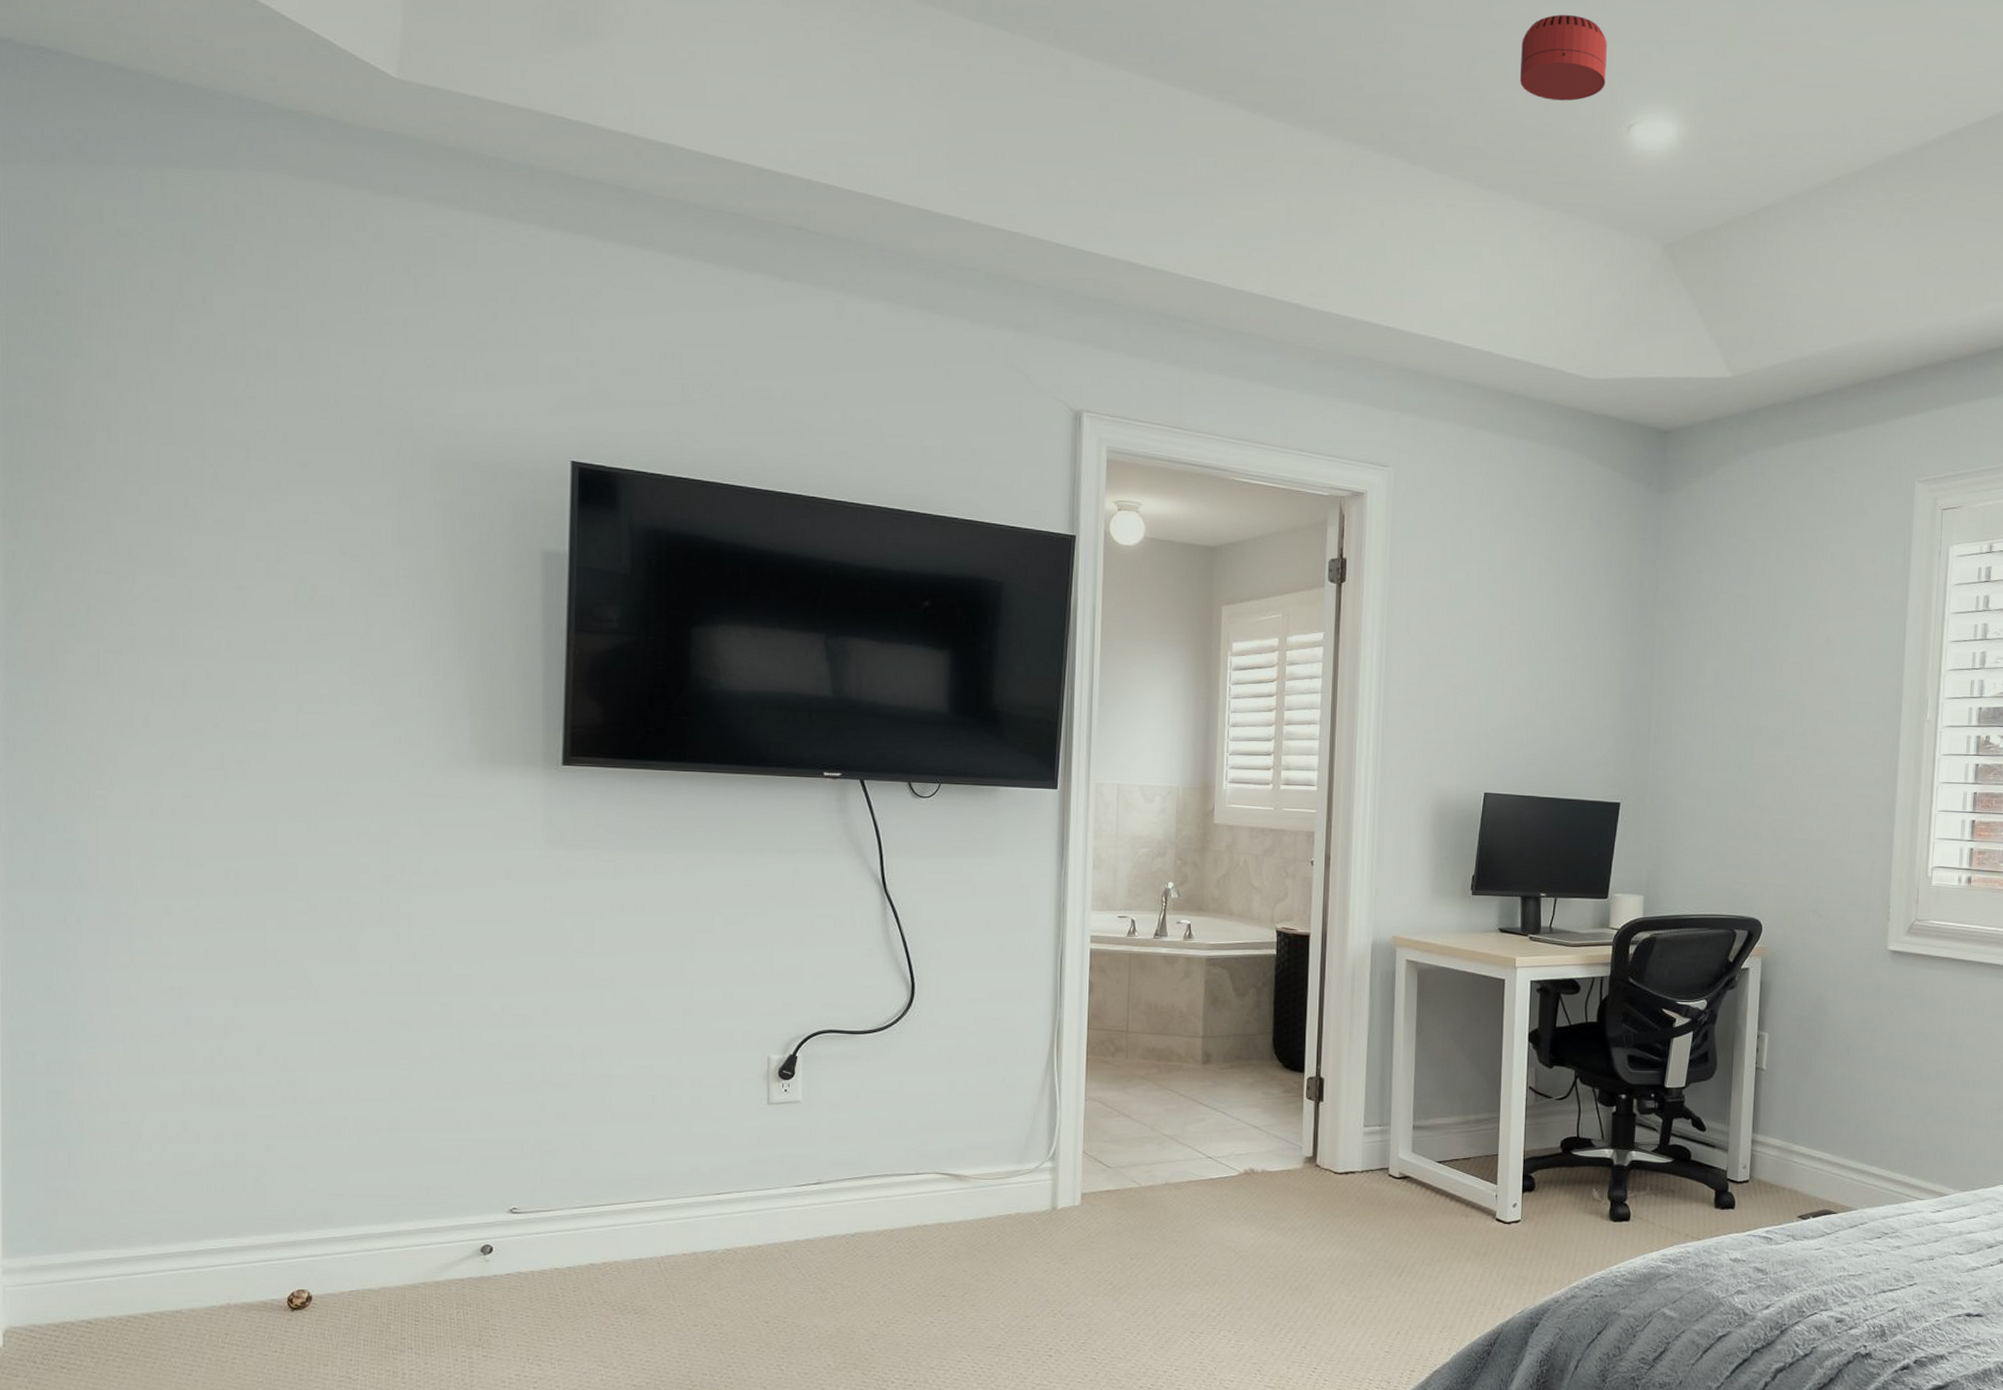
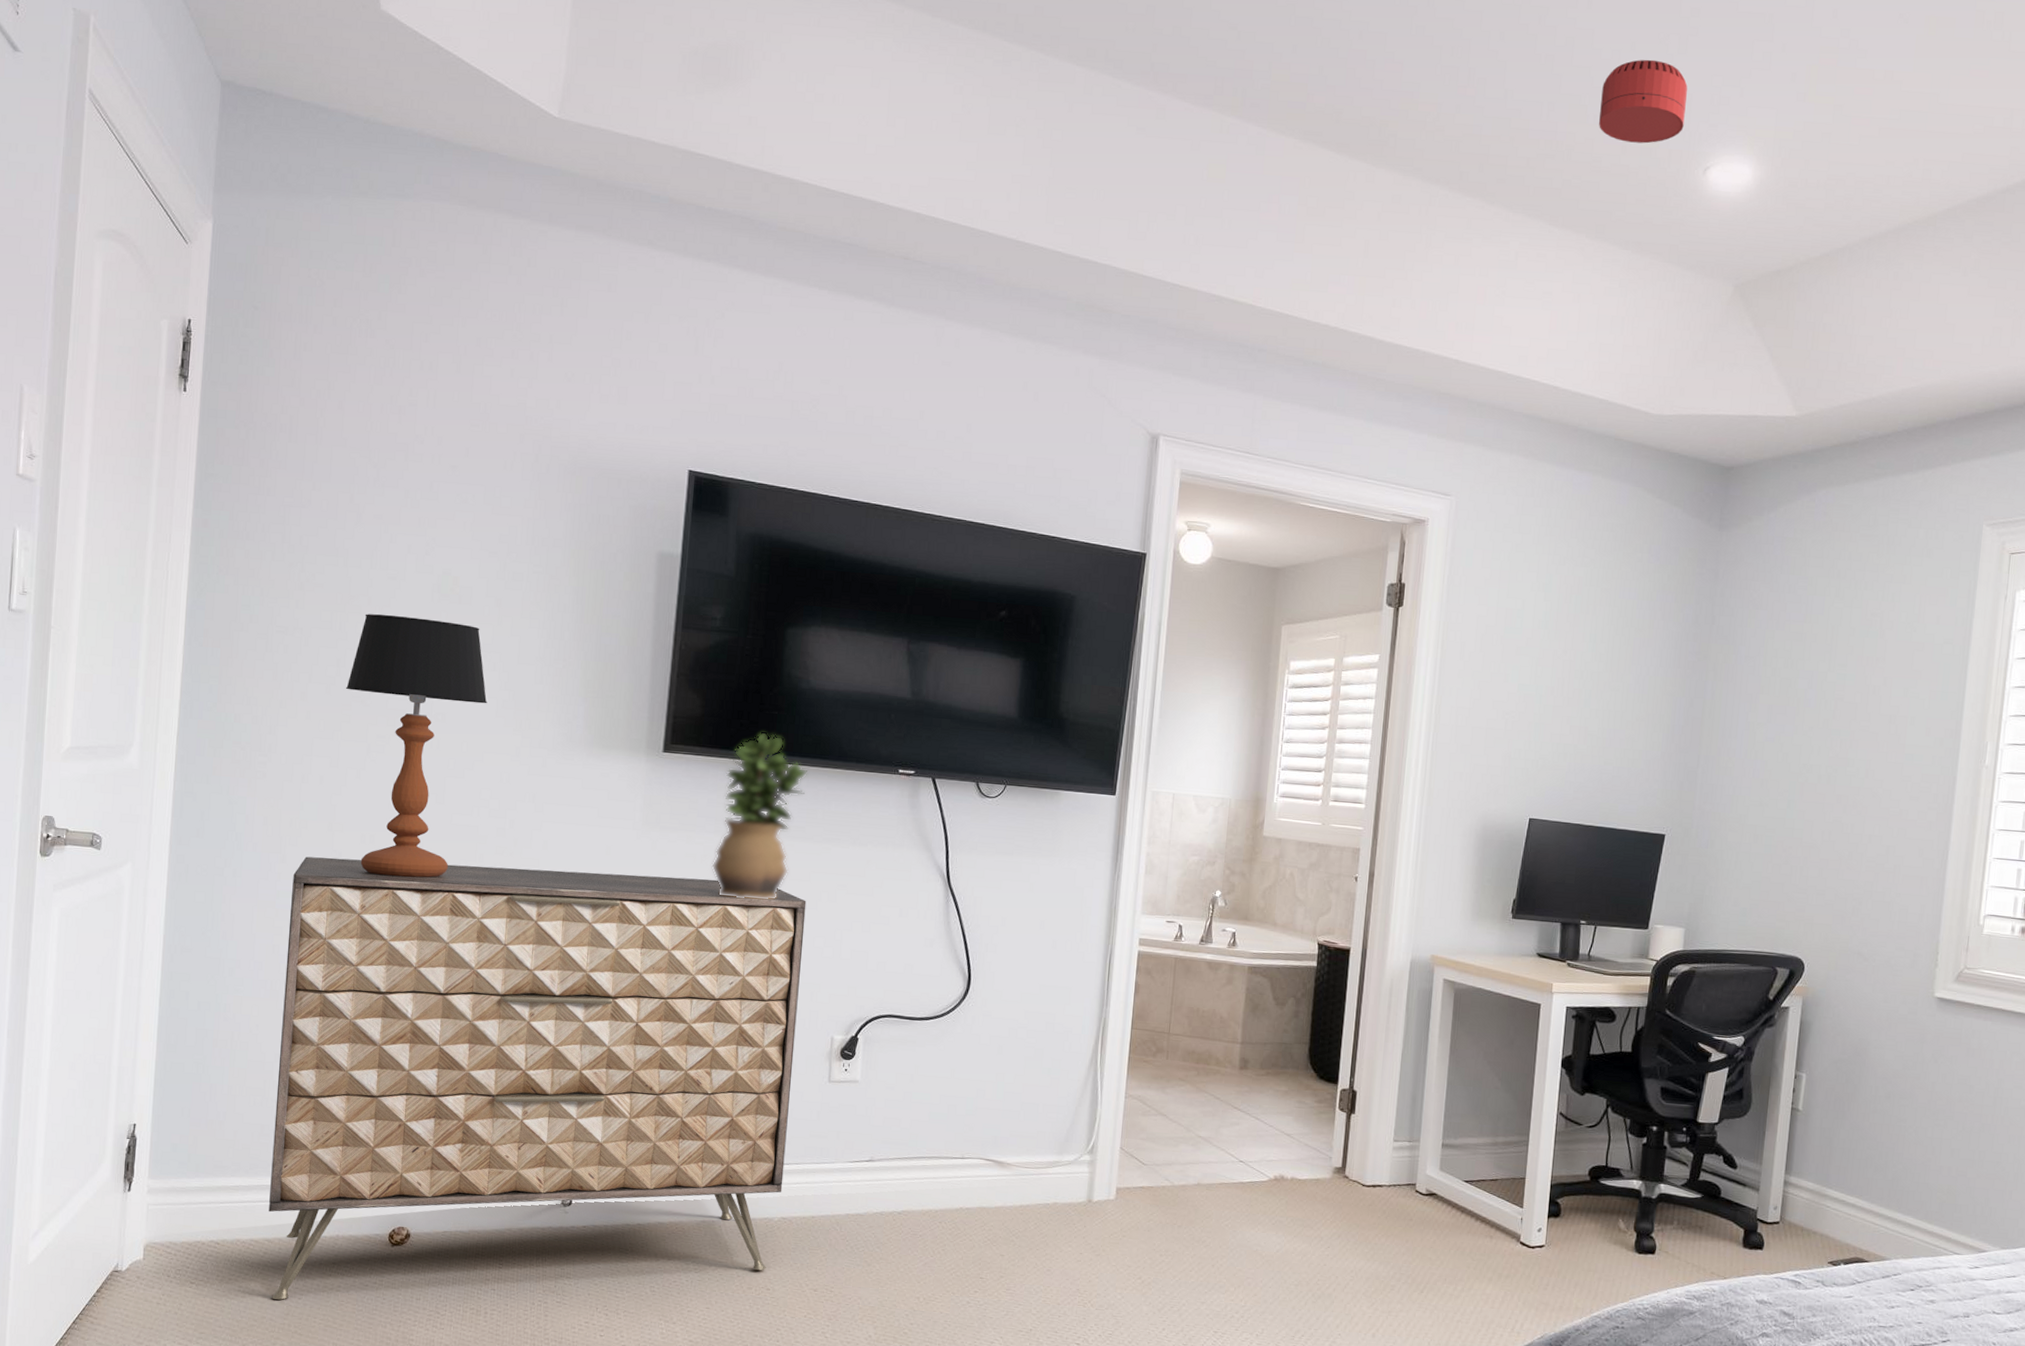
dresser: none [146,896,732,1378] -> present [269,856,807,1300]
table lamp: none [194,628,360,914] -> present [345,614,488,878]
potted plant: none [624,740,725,917] -> present [711,733,808,899]

